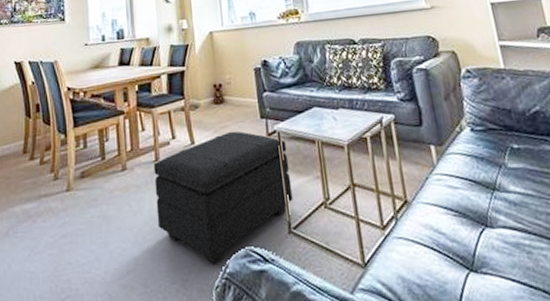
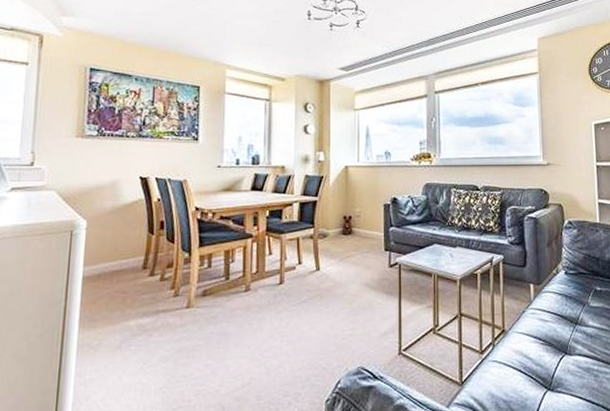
footstool: present [153,131,293,264] -> none [276,260,406,380]

